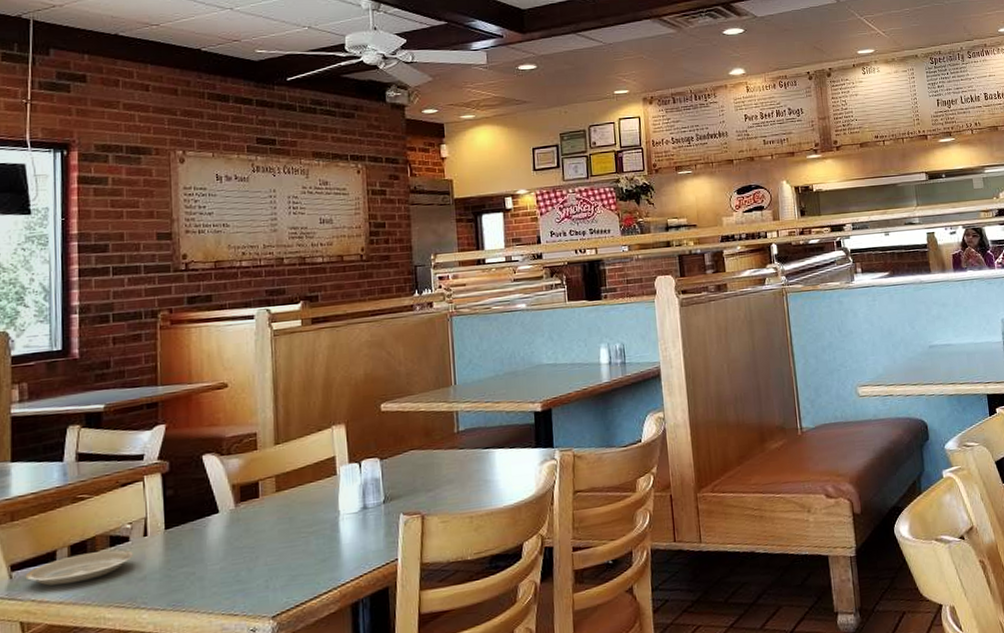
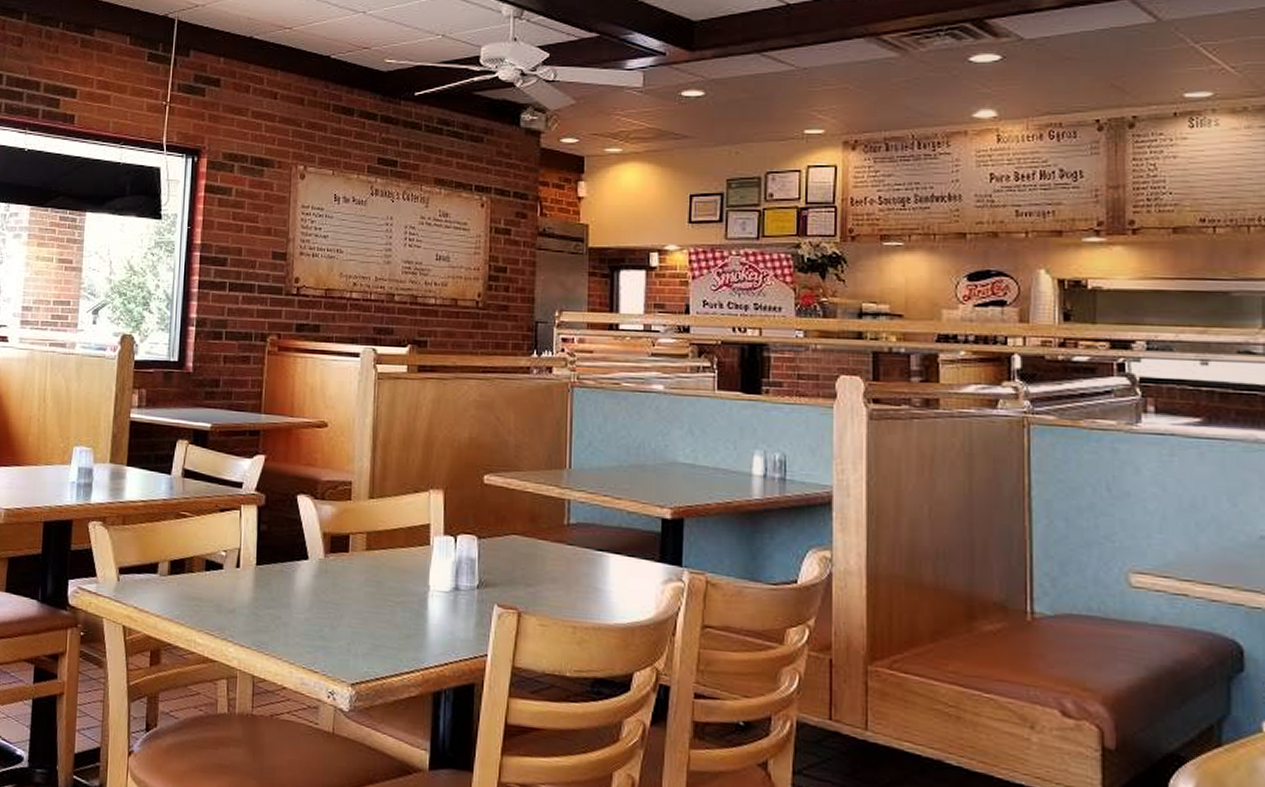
plate: present [25,549,133,586] -> none [130,571,226,600]

